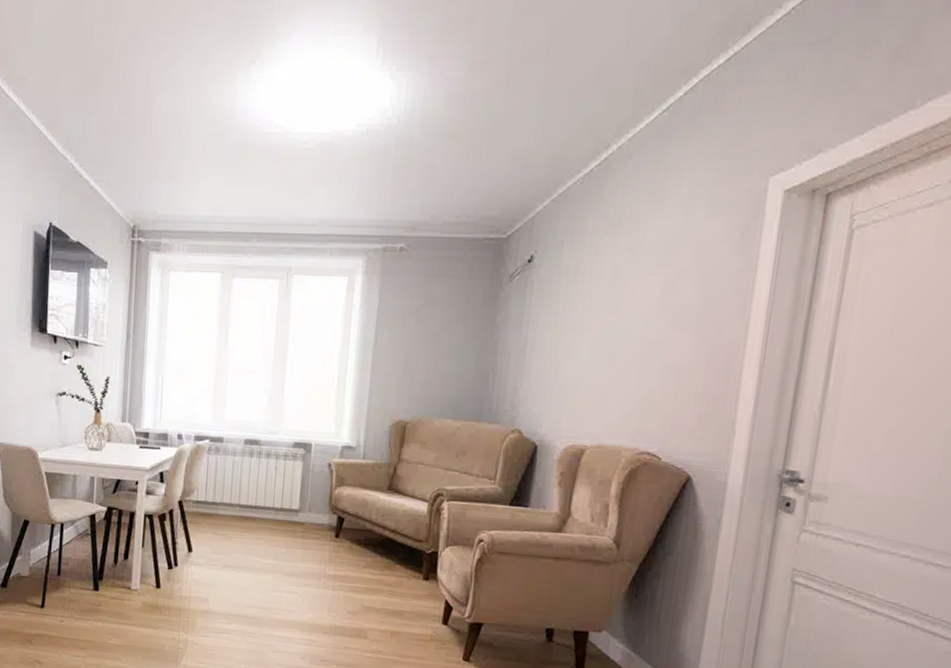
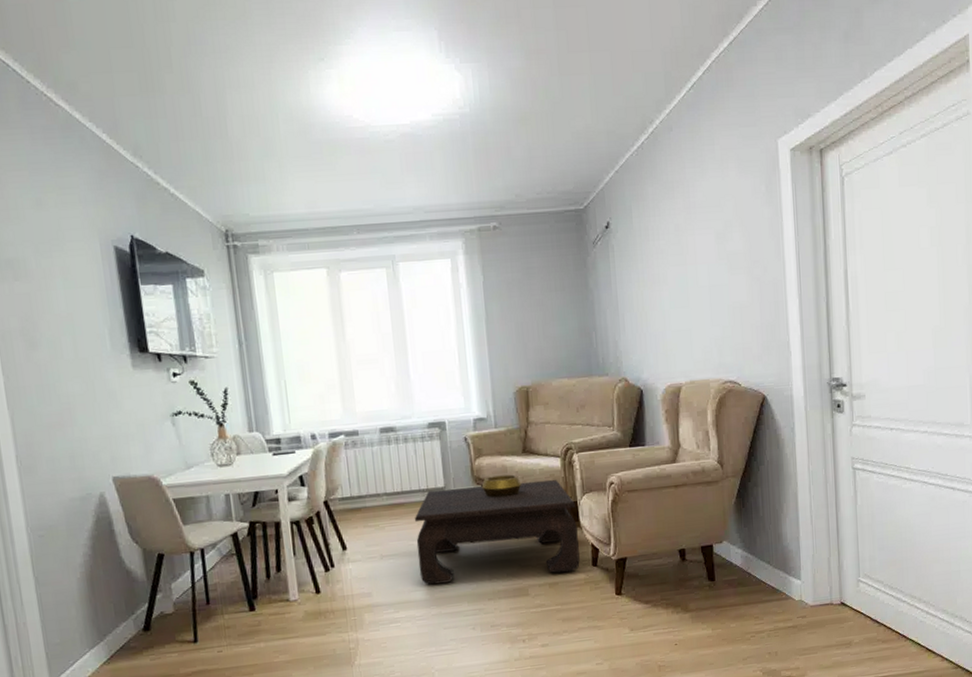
coffee table: none [258,510,436,625] -> present [414,479,580,585]
decorative bowl: none [337,508,381,533] -> present [481,474,522,498]

